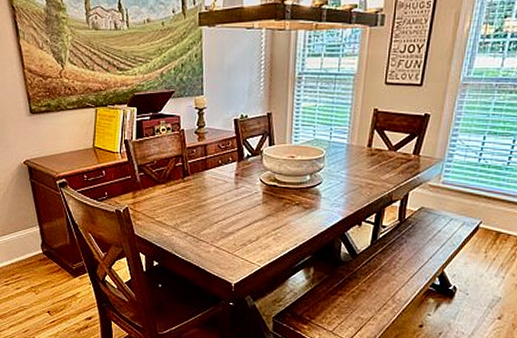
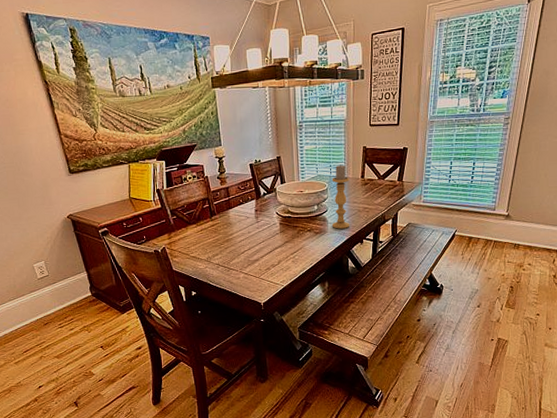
candle holder: none [325,128,353,206] -> present [331,164,350,229]

